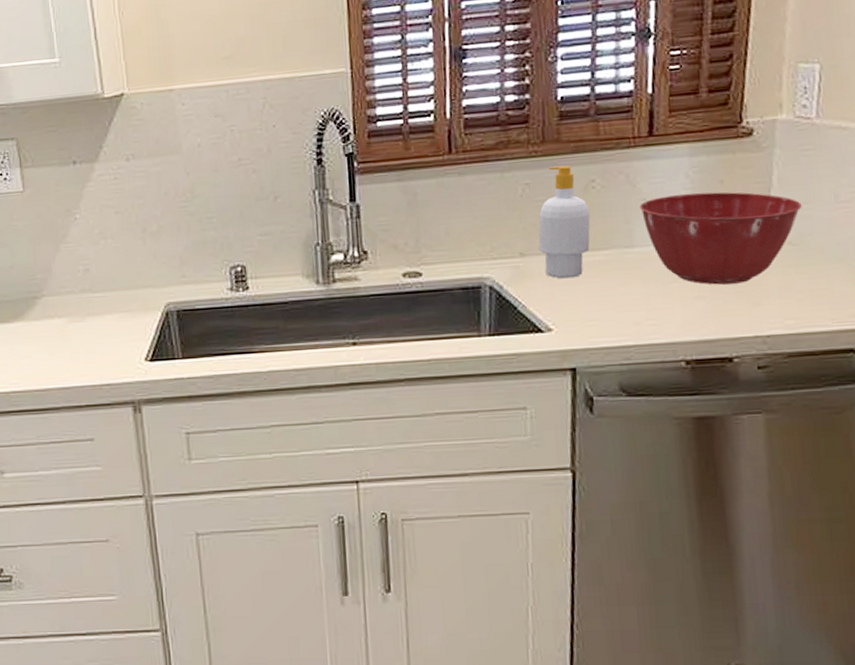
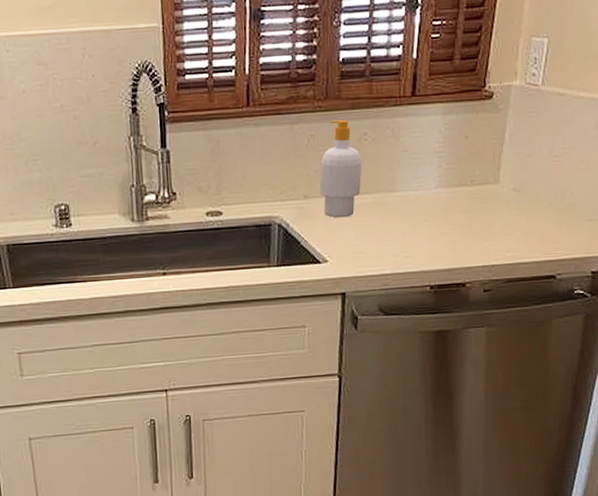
mixing bowl: present [639,192,802,285] -> none [401,146,526,224]

